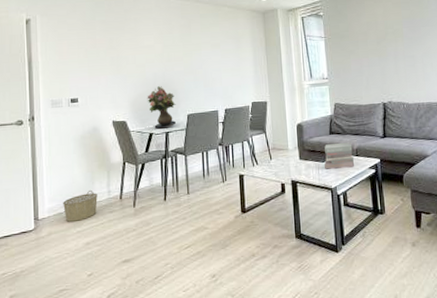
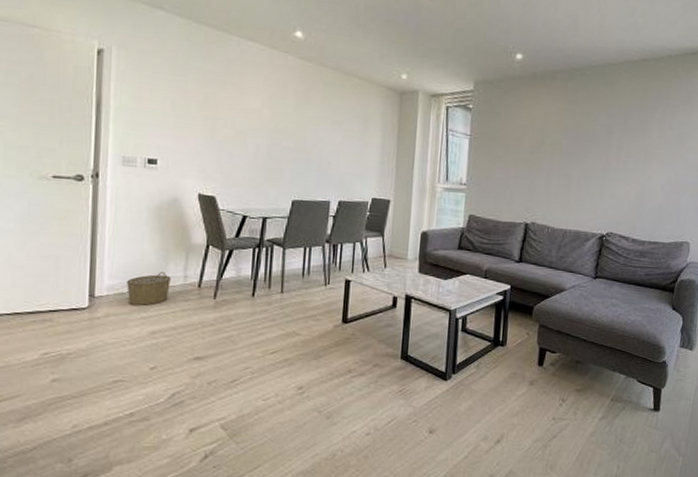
bouquet: present [147,86,176,129] -> none [244,161,279,213]
books: present [324,143,354,169] -> none [446,260,482,290]

